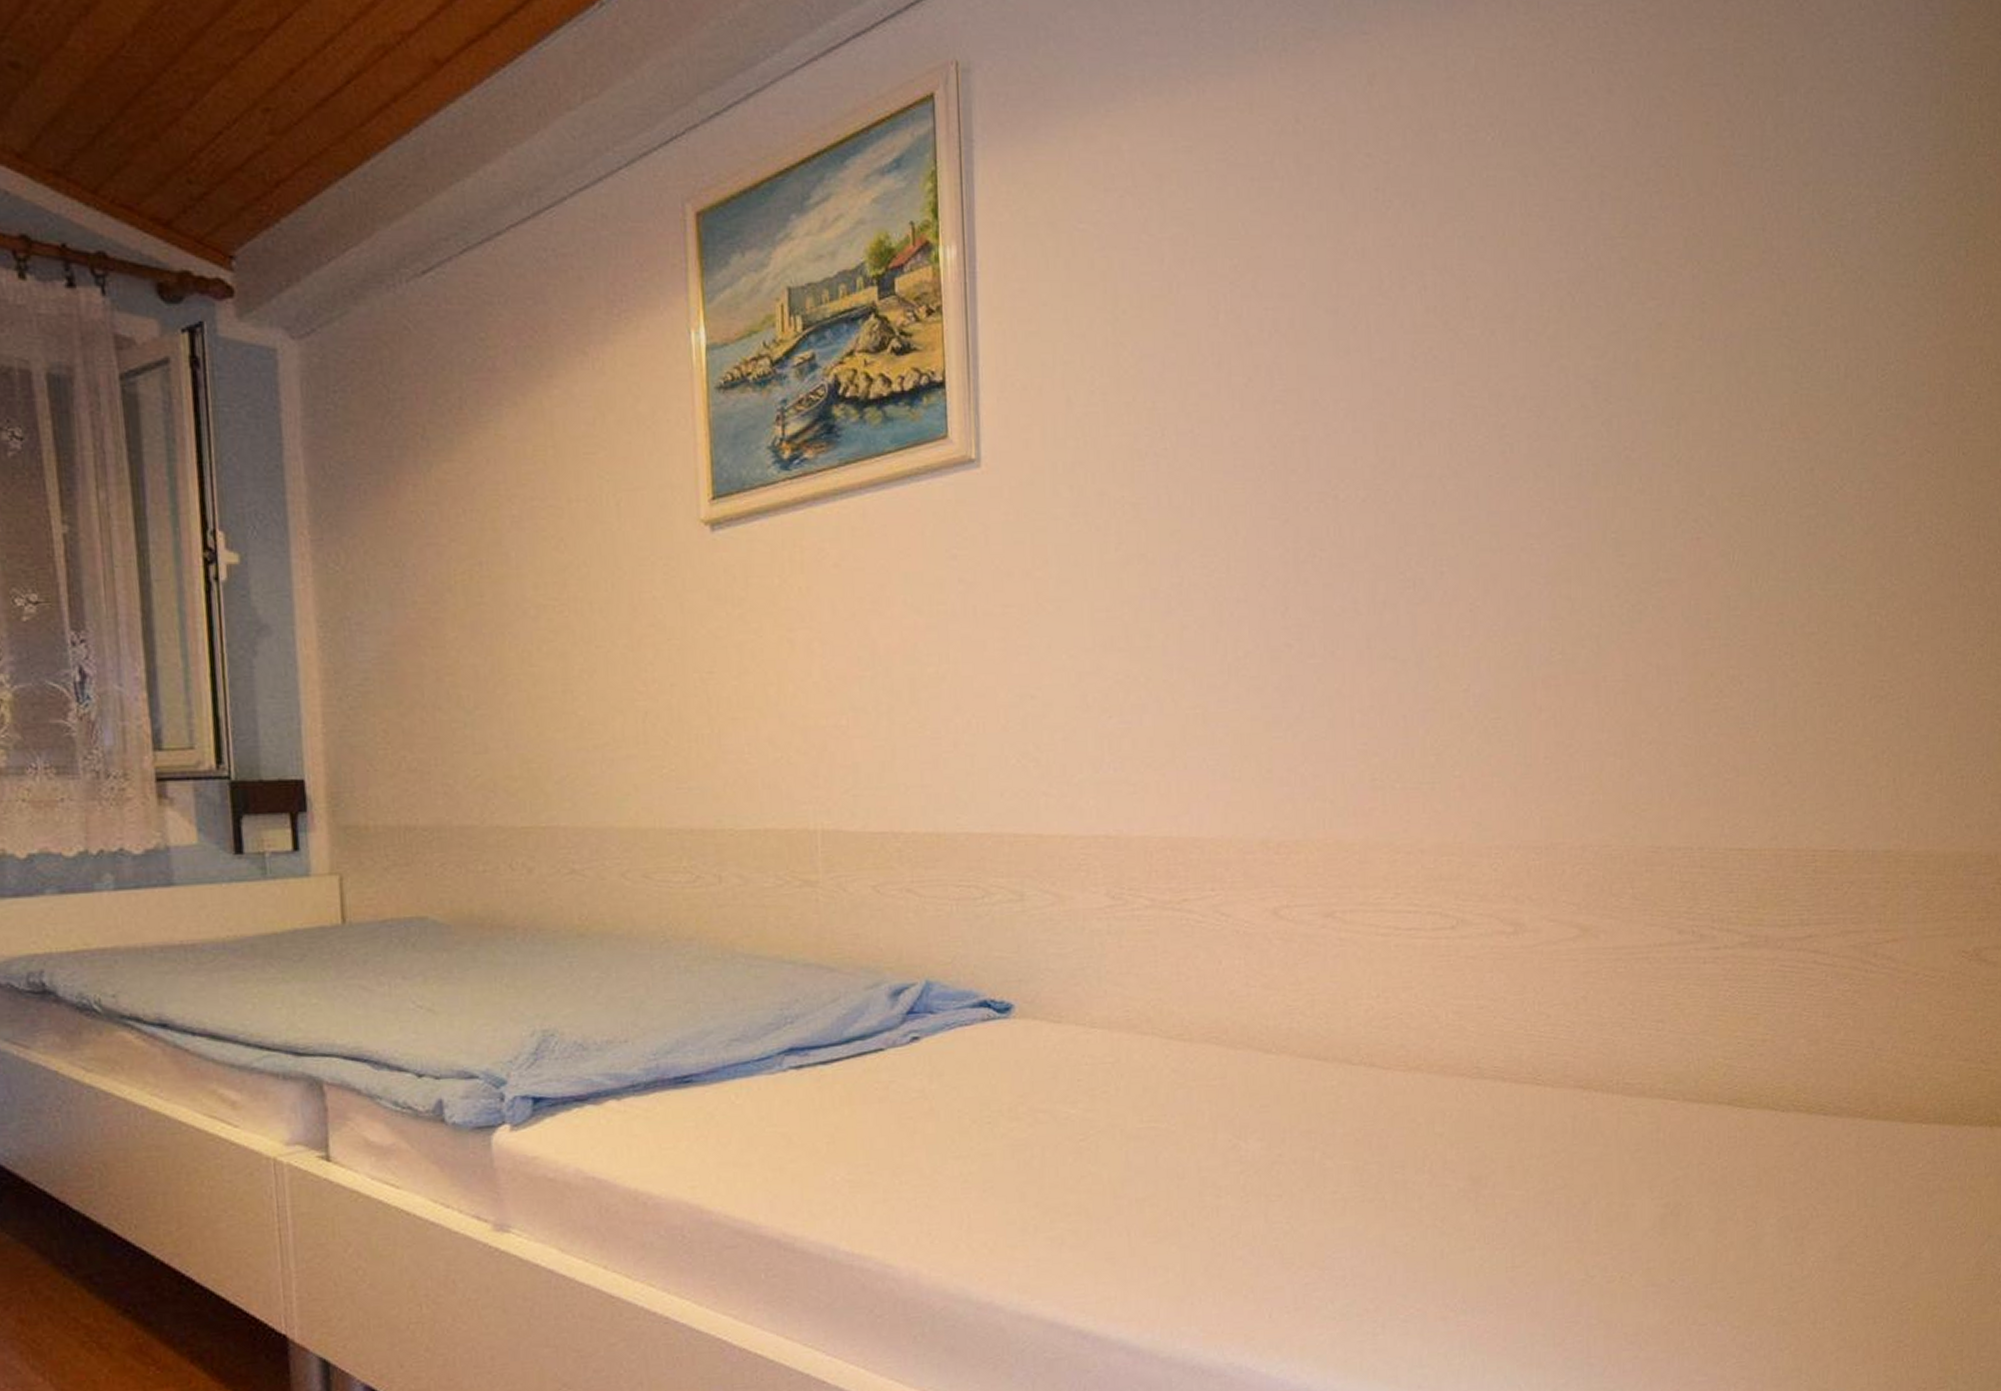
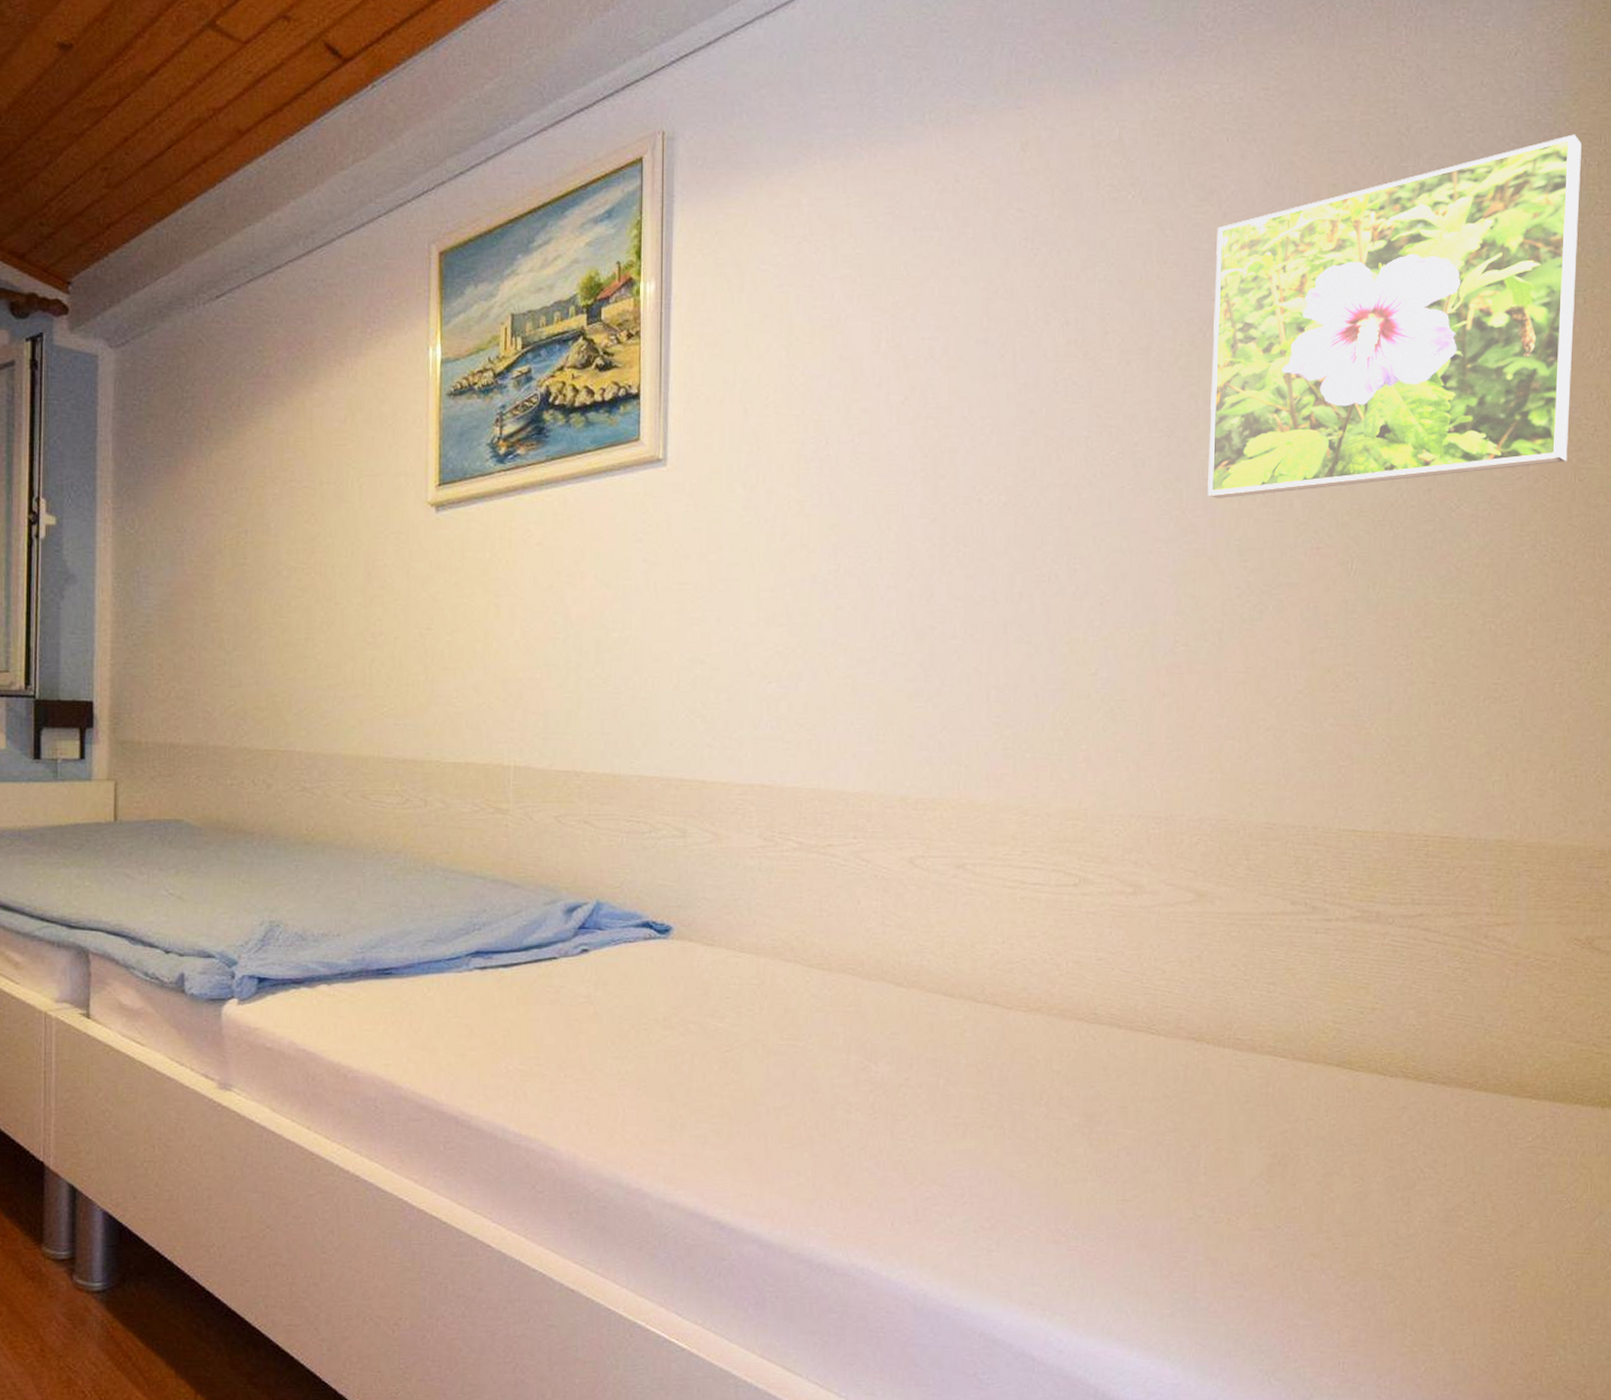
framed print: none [1581,64,1962,486] -> present [1207,134,1582,498]

